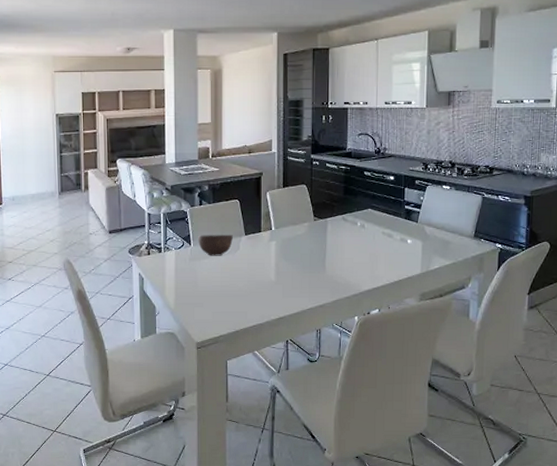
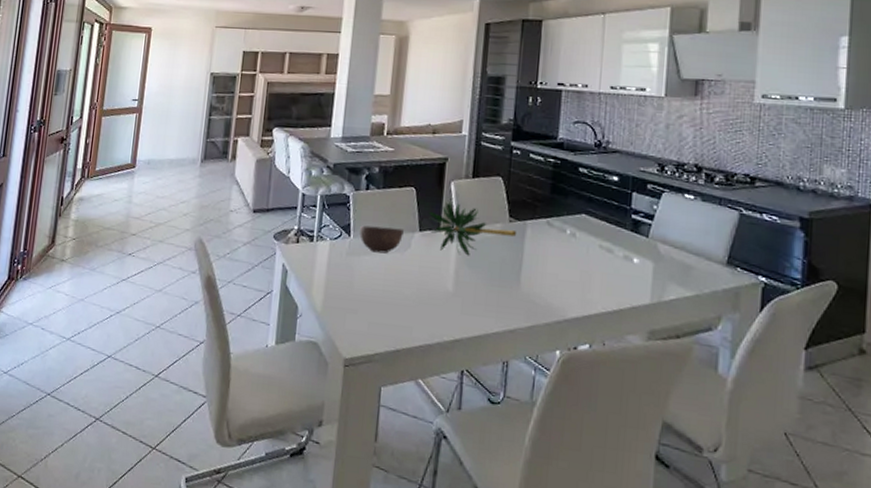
plant: none [252,208,321,251] -> present [429,201,517,256]

